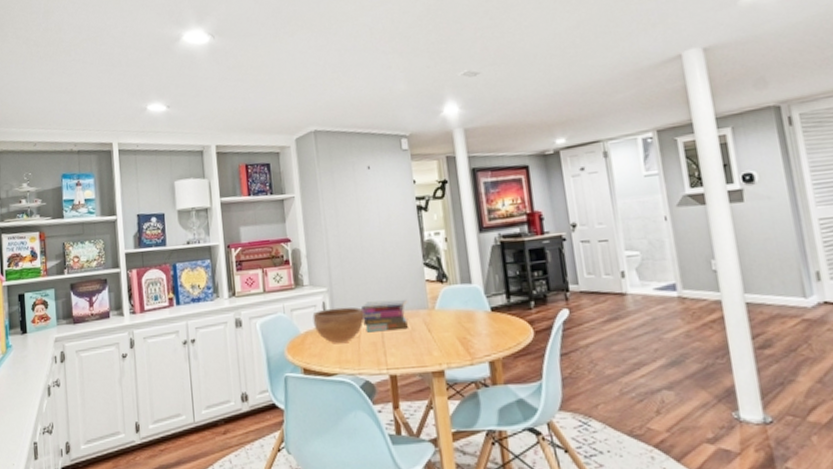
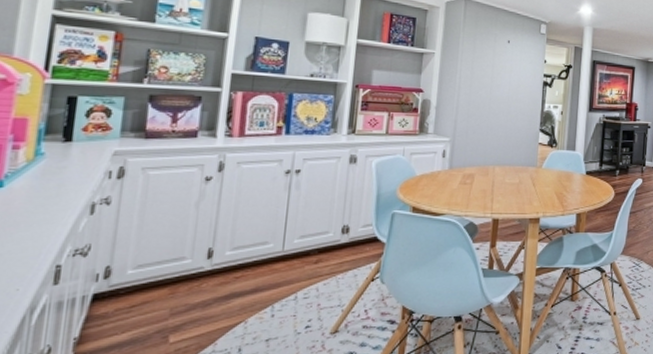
bowl: present [312,307,364,344] -> none [430,156,480,188]
books: present [361,299,408,333] -> none [478,155,521,182]

